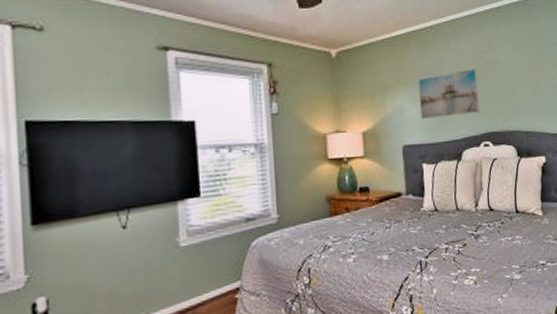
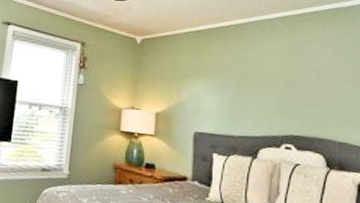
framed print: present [418,69,480,119] -> none [215,68,284,114]

